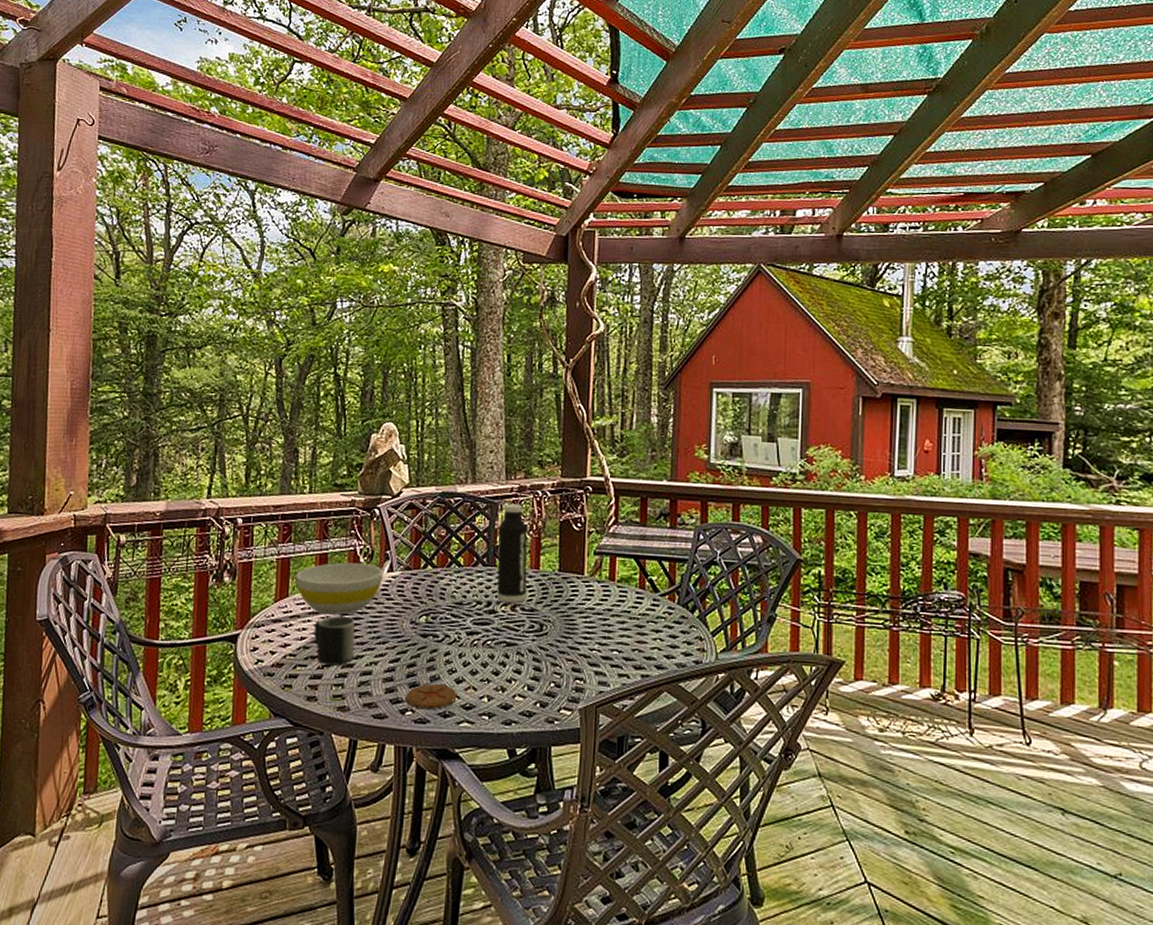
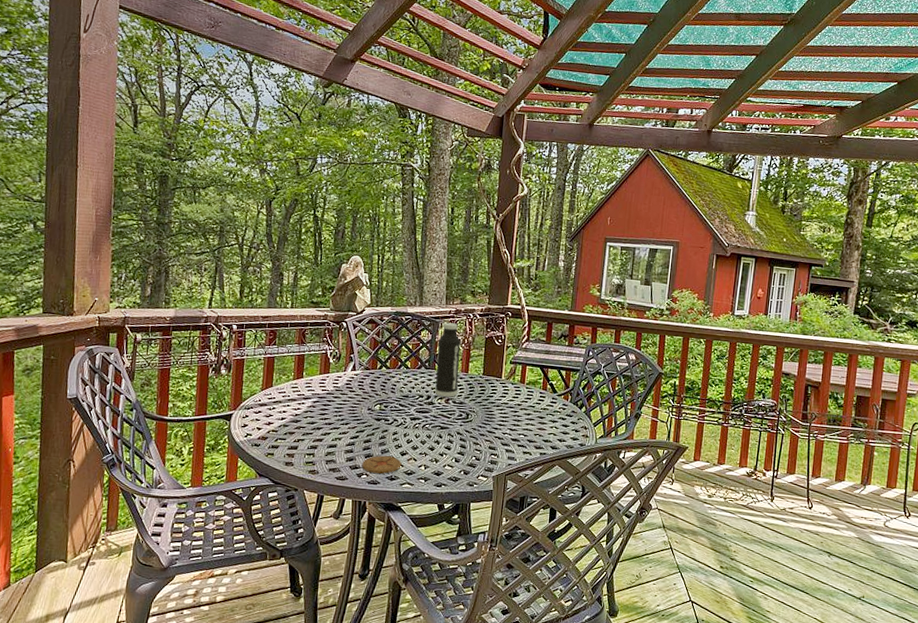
bowl: present [295,562,383,615] -> none [278,362,348,402]
mug: present [314,615,355,666] -> none [292,402,325,440]

